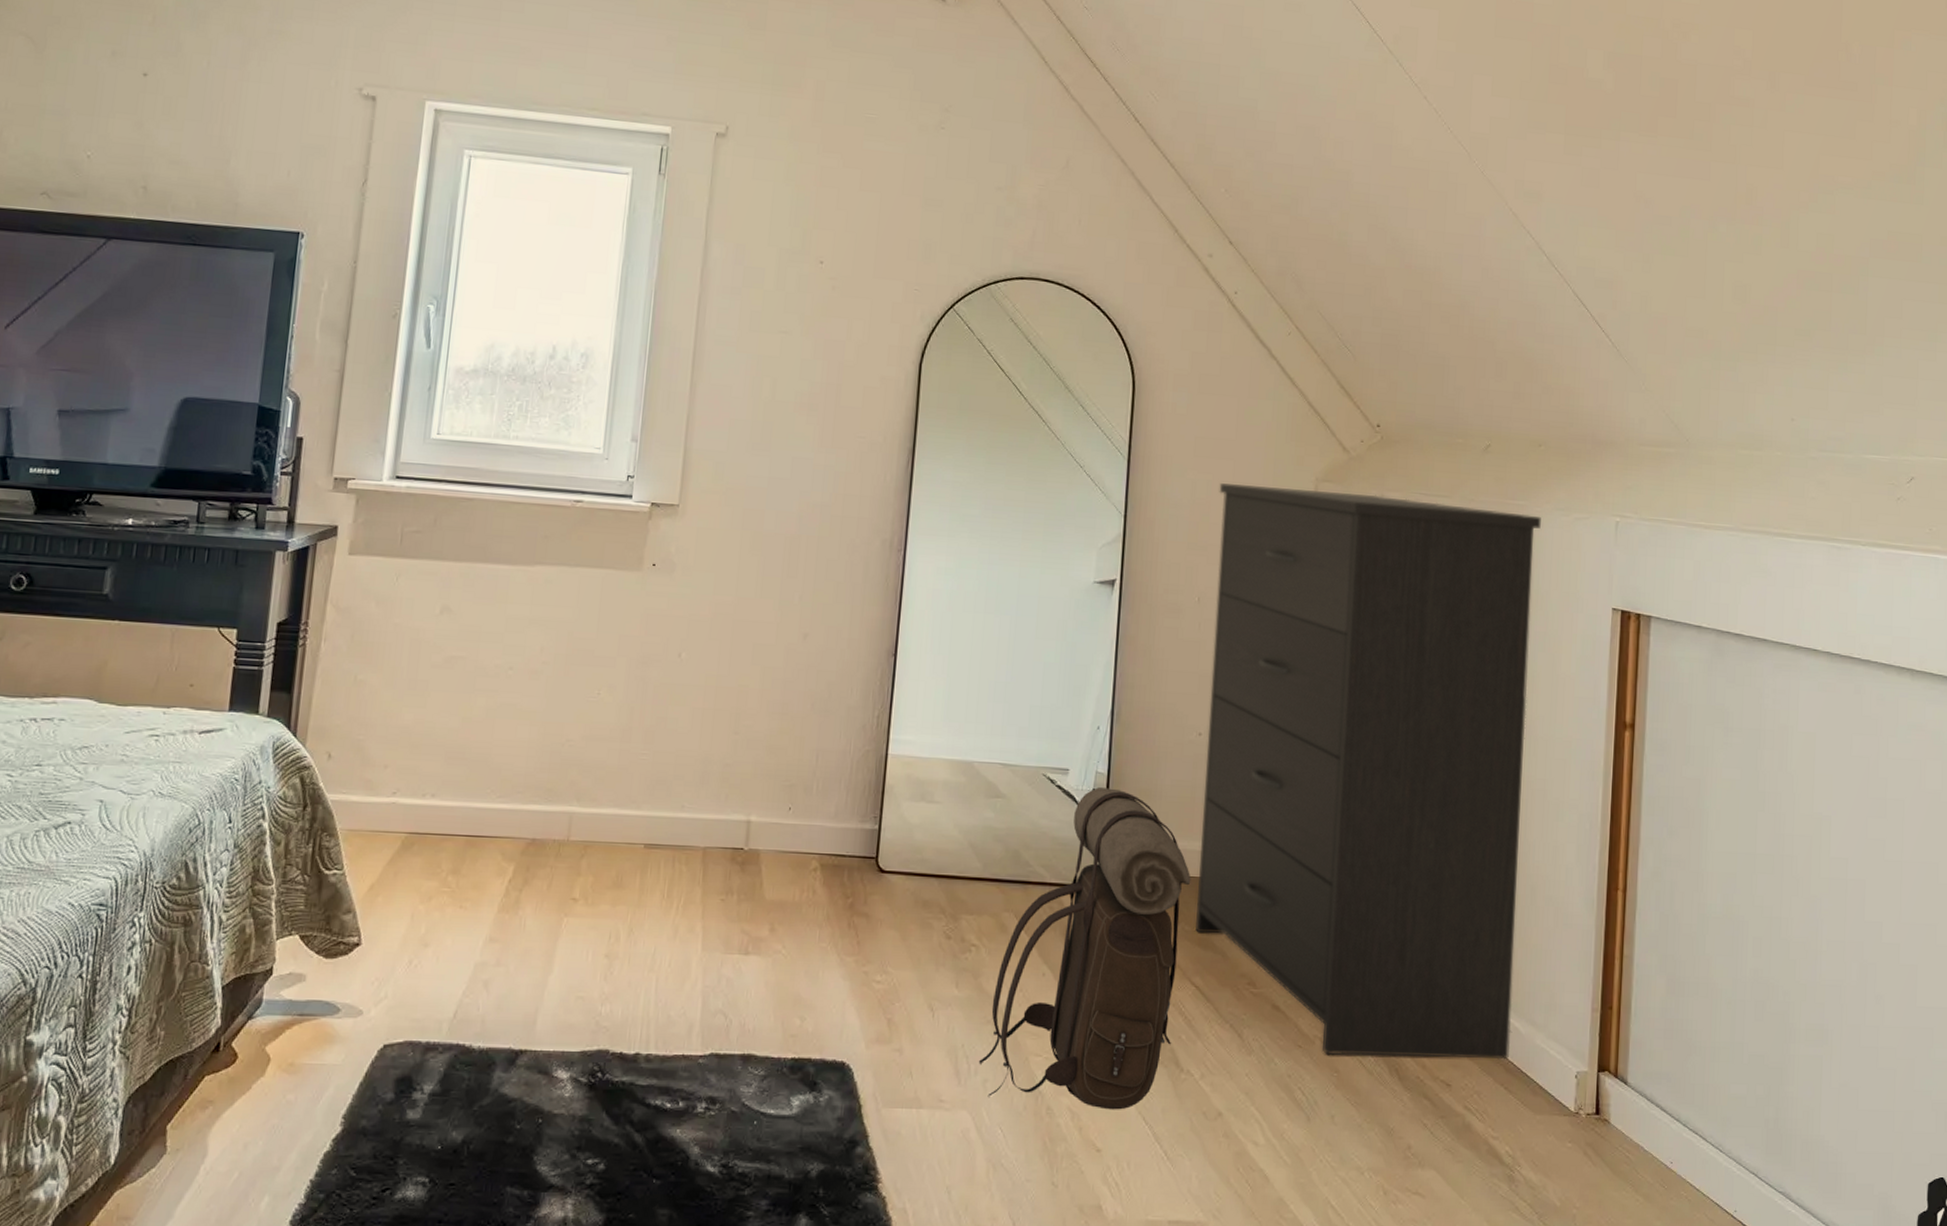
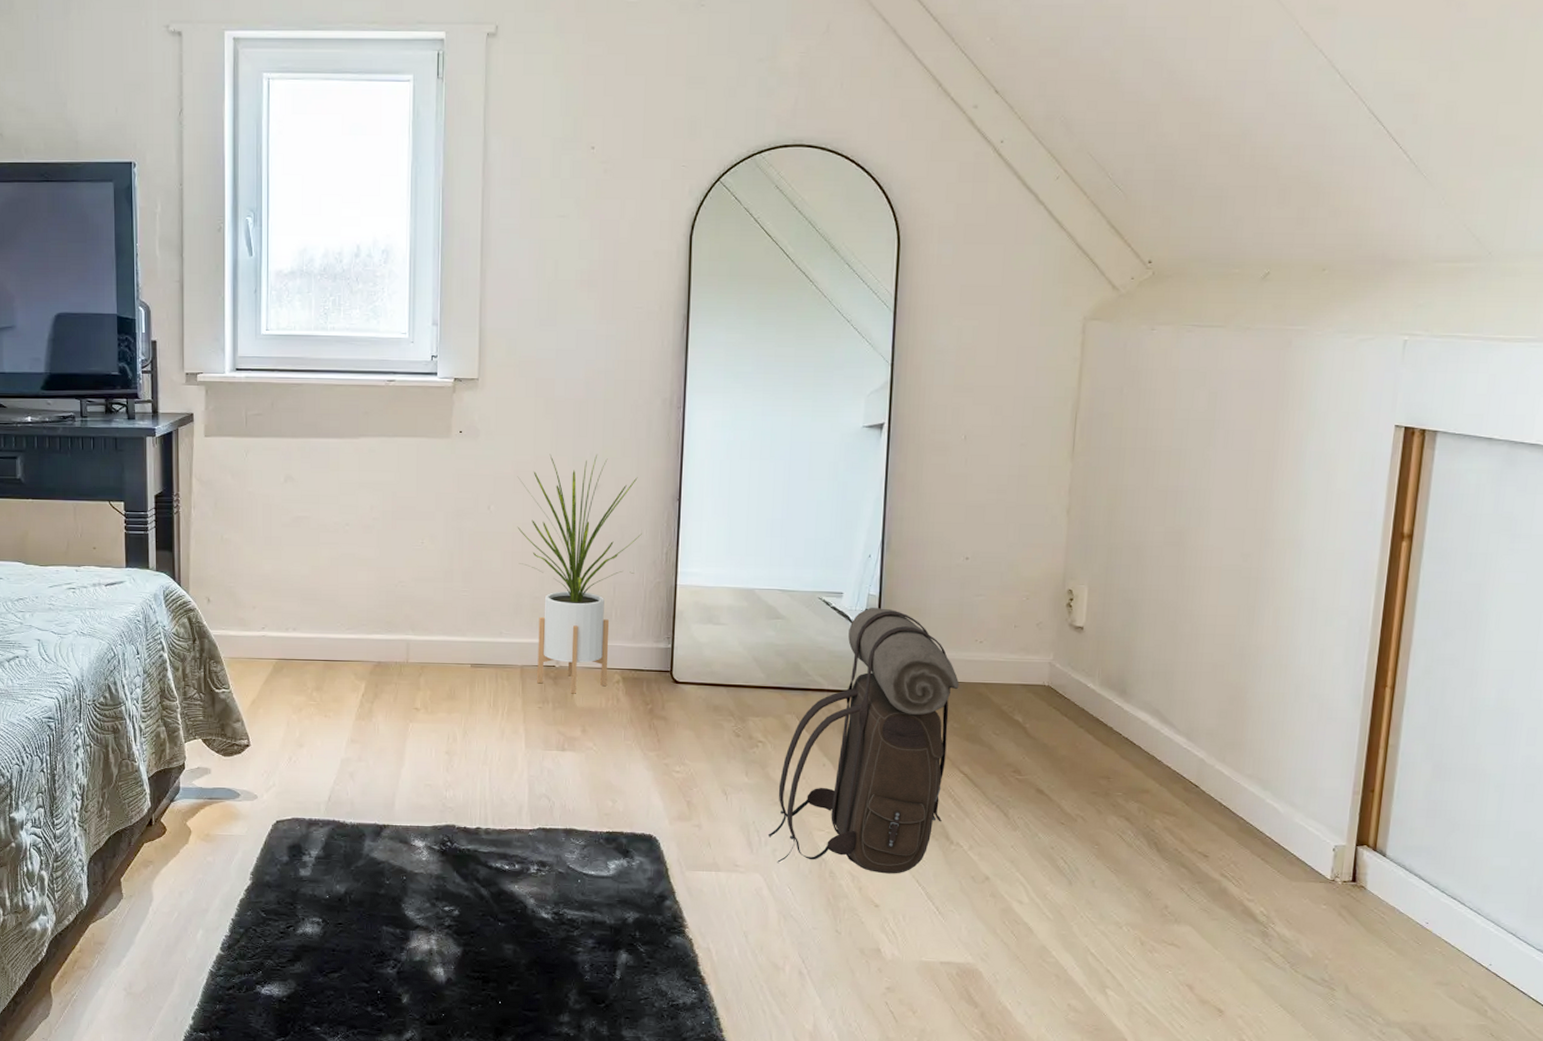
house plant: none [709,595,852,884] -> present [517,454,642,694]
dresser: present [1195,483,1541,1060] -> none [964,328,1322,835]

